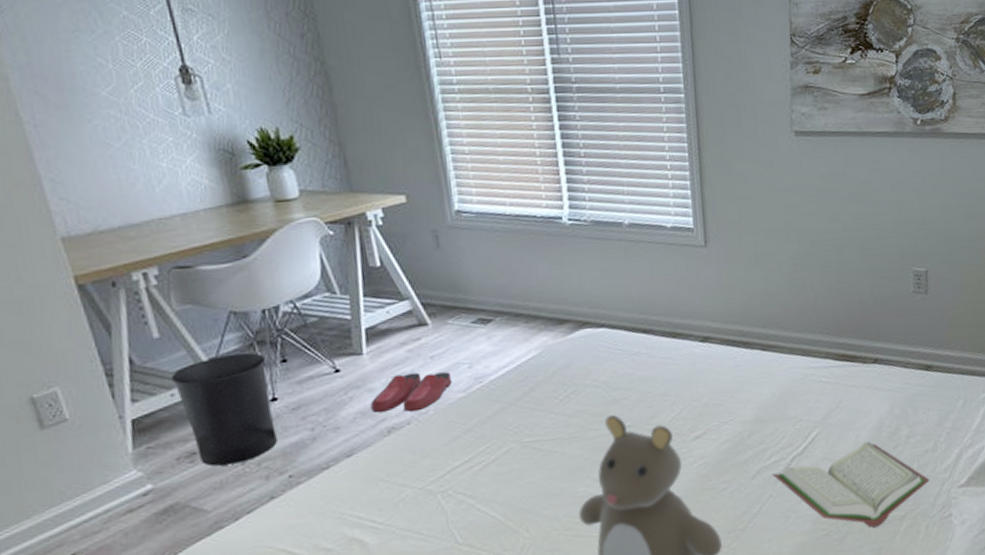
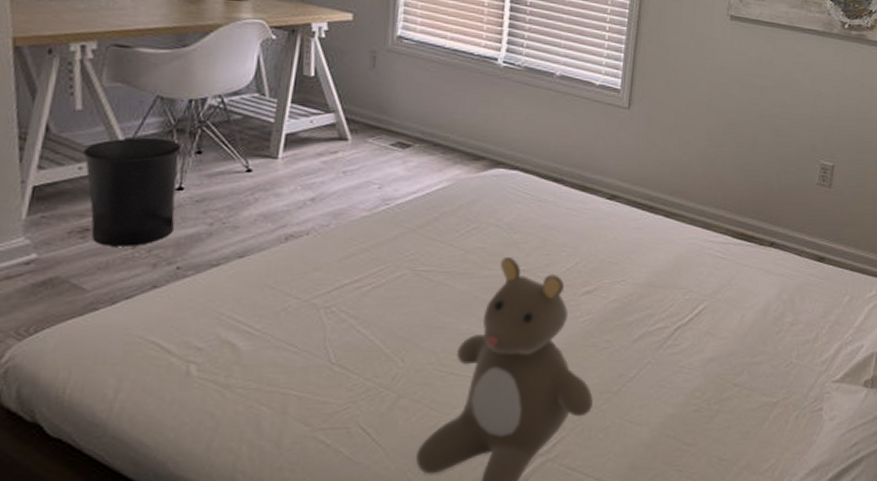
slippers: present [371,371,453,412] -> none [274,184,360,222]
book: present [772,441,930,528] -> none [654,322,806,410]

